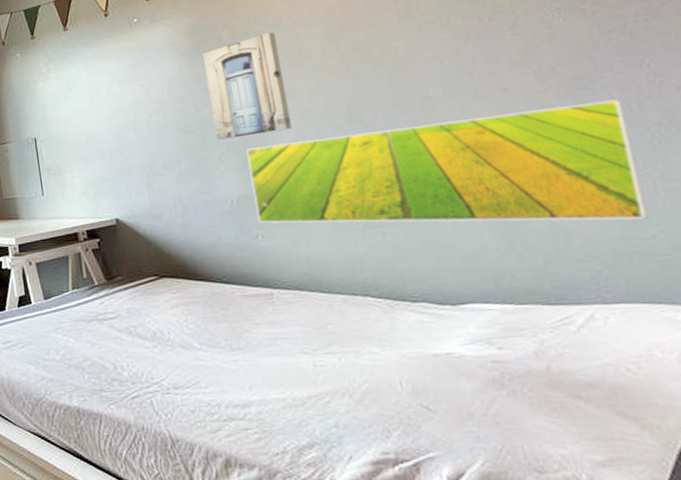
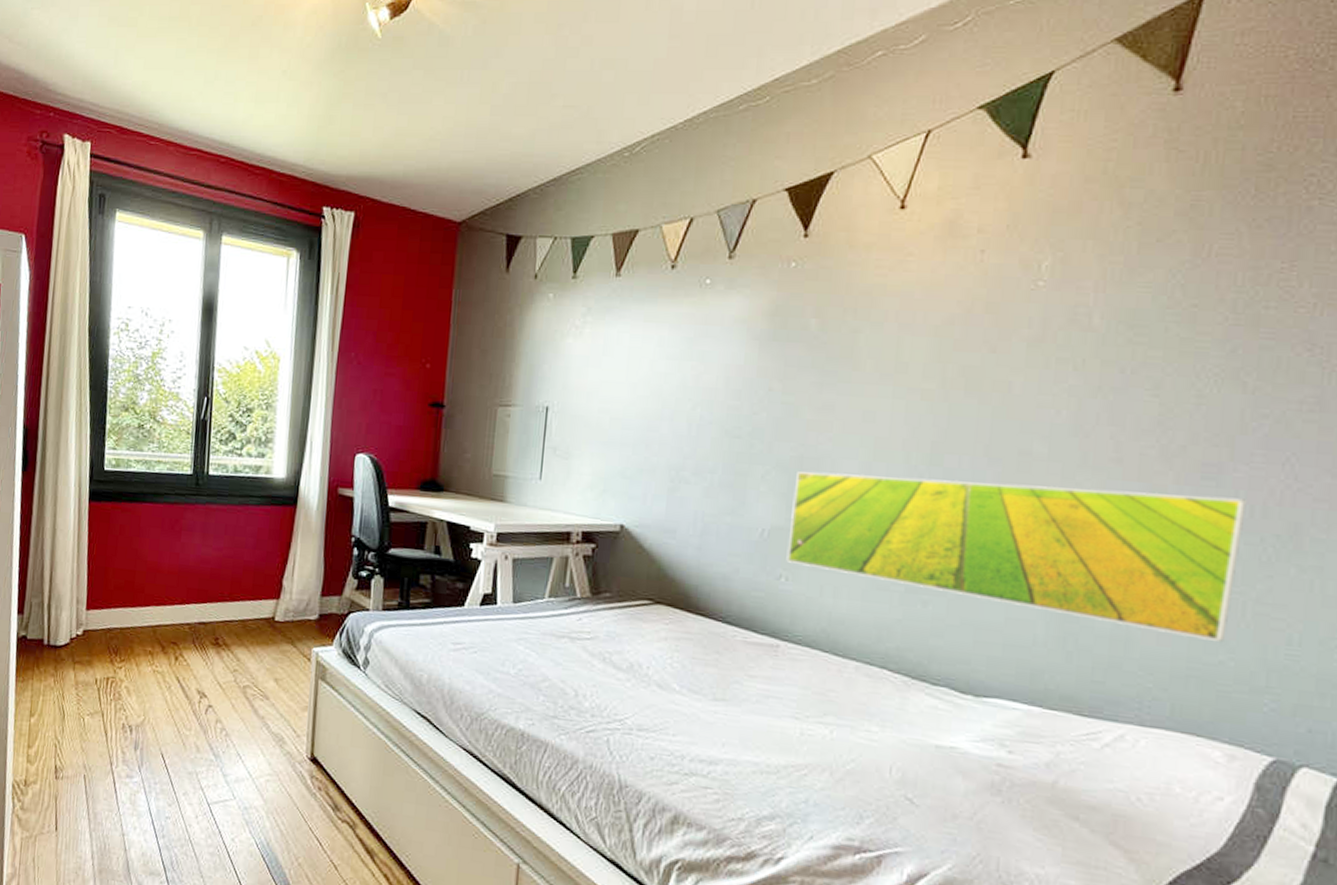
wall art: present [202,32,292,140] -> none [766,332,874,458]

